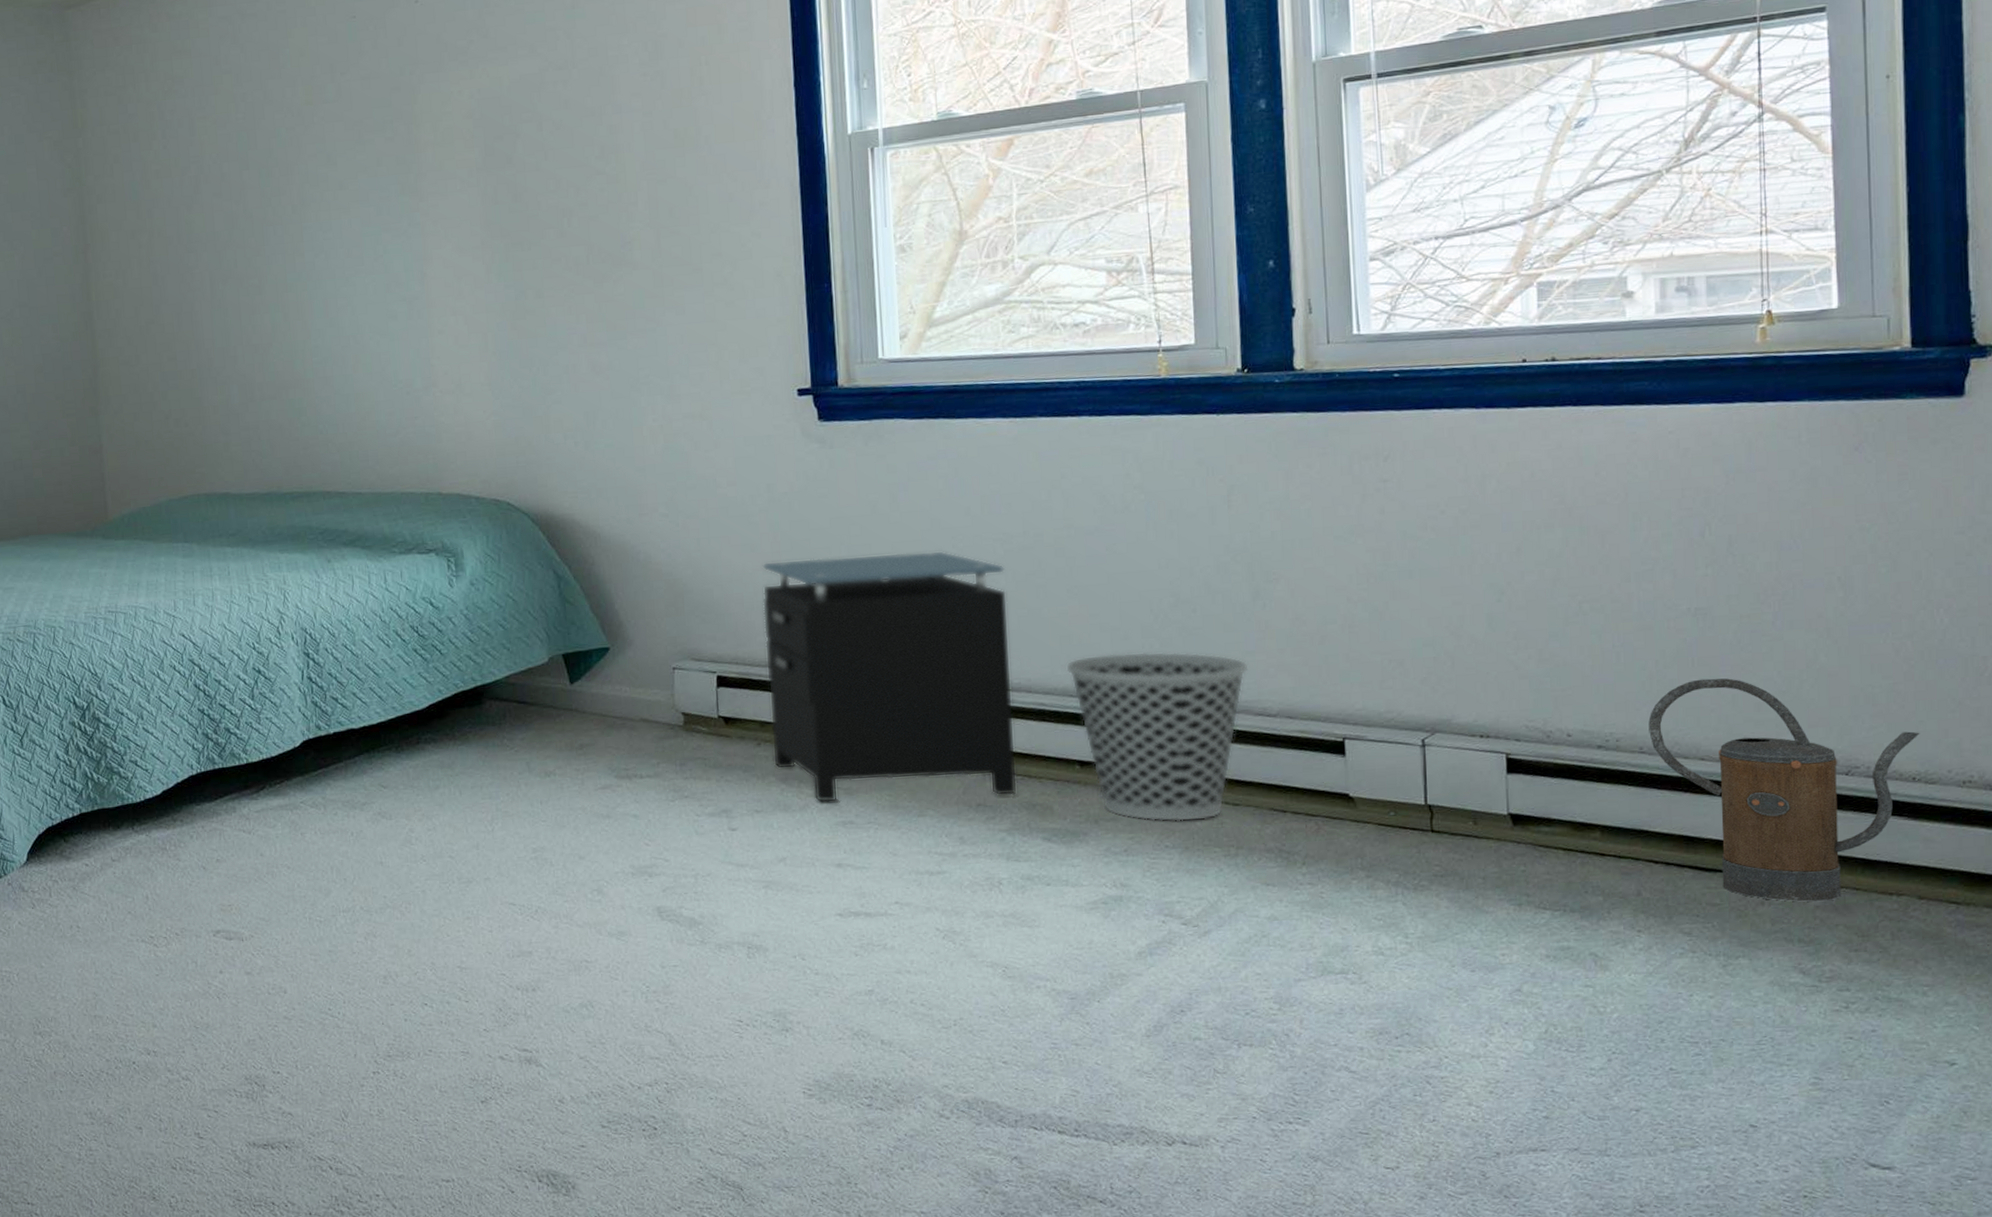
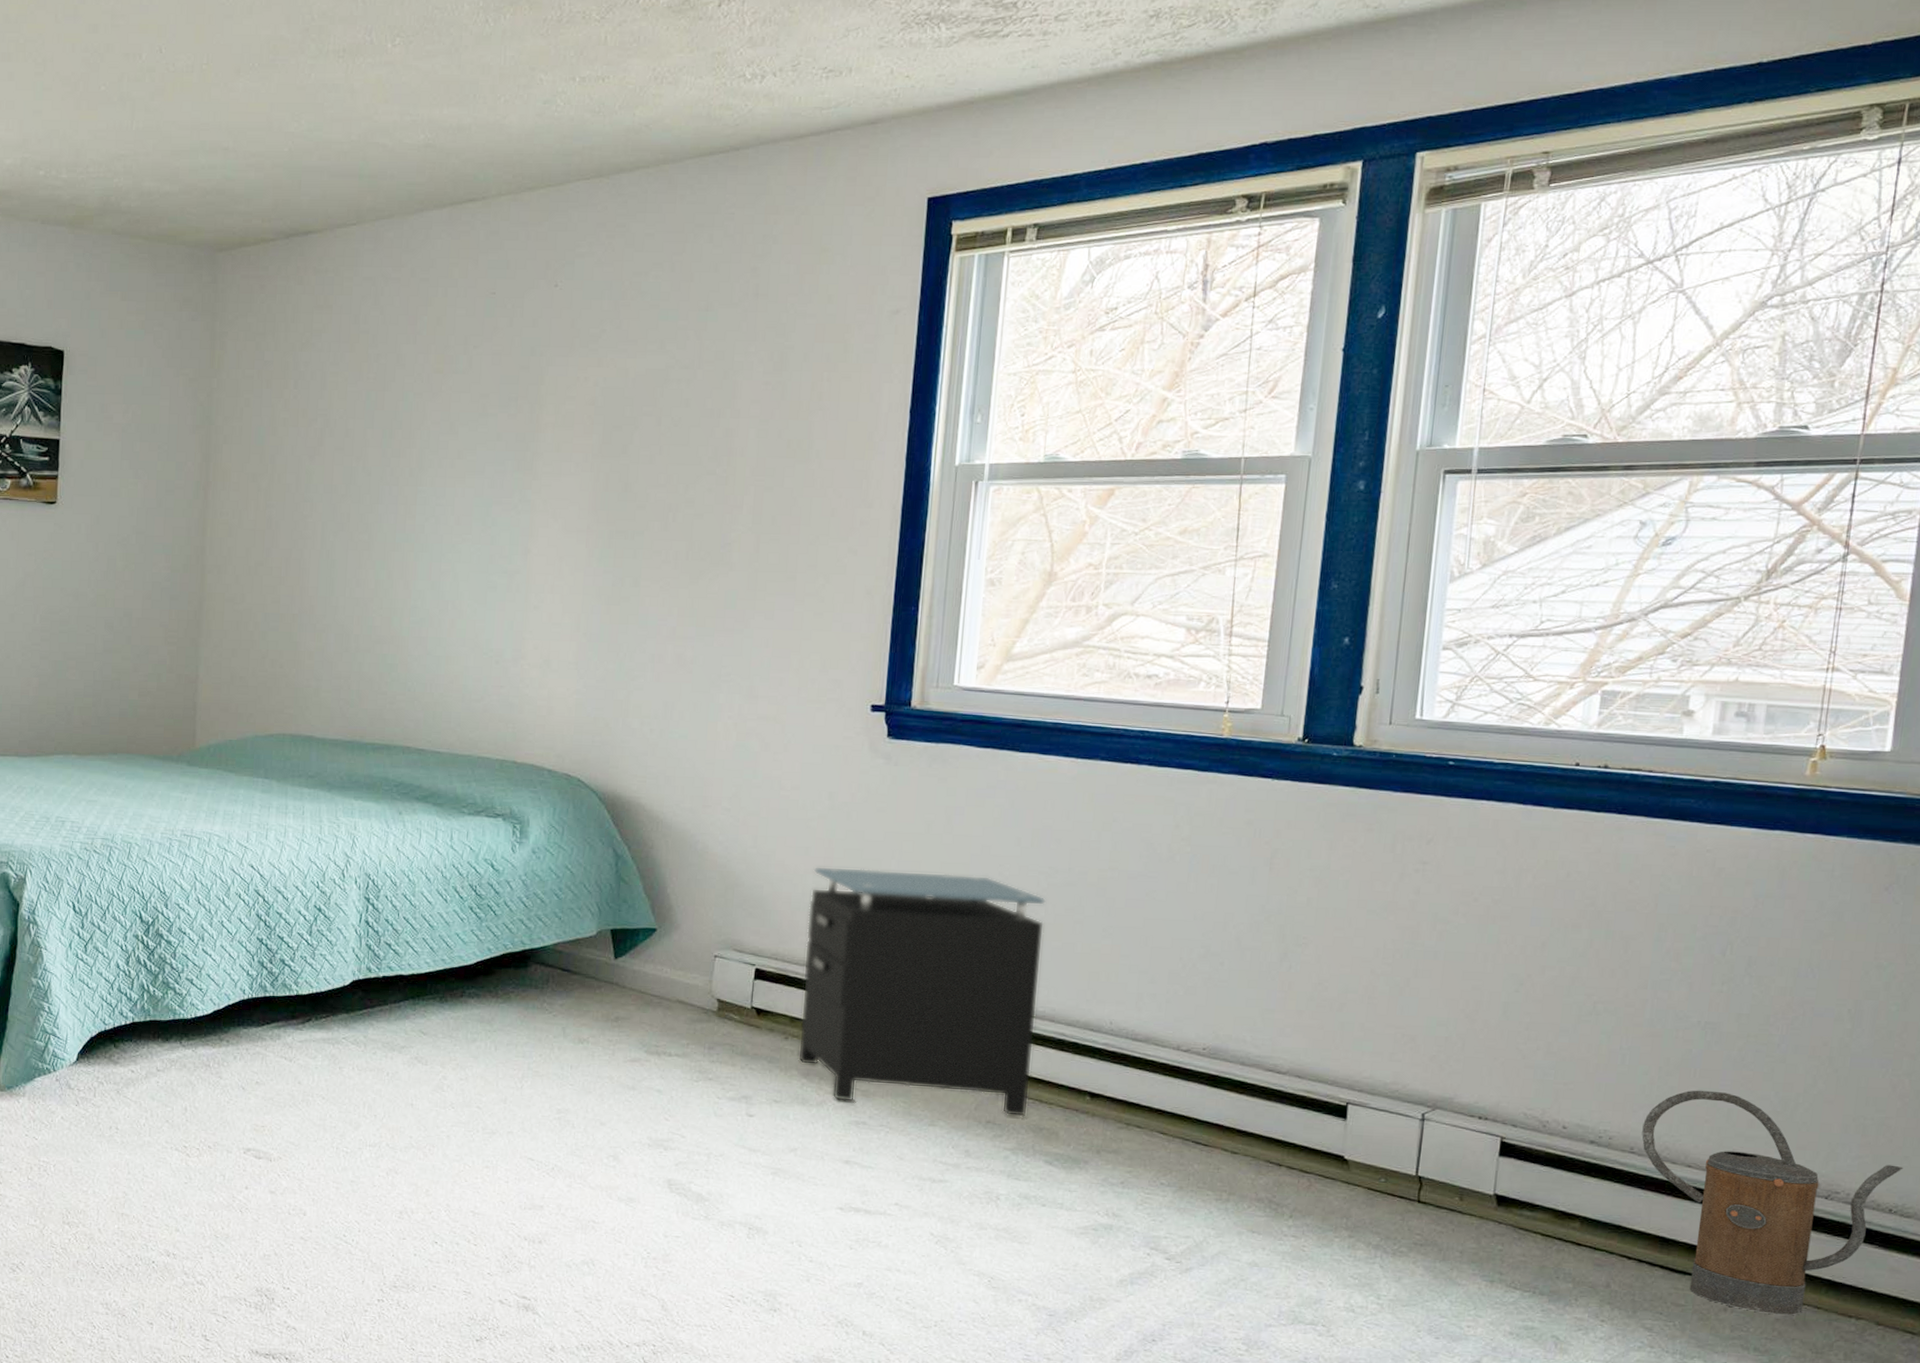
wastebasket: present [1066,651,1249,822] -> none [1091,994,1266,1164]

